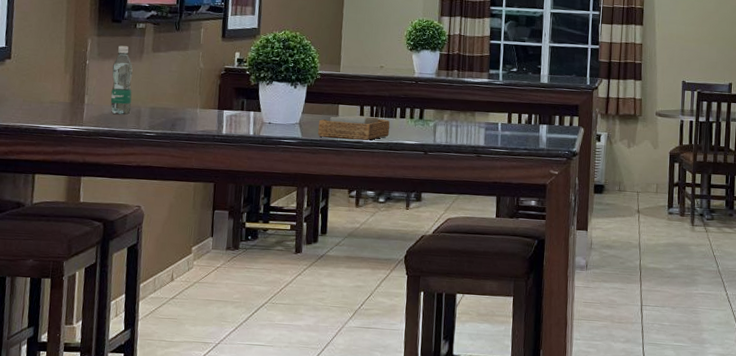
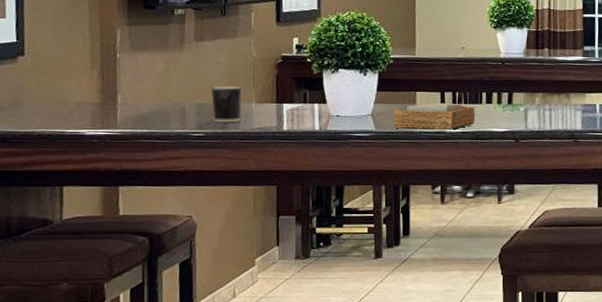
bottle: present [110,45,133,115] -> none [147,35,174,114]
mug: none [163,92,190,125] -> present [210,86,243,123]

